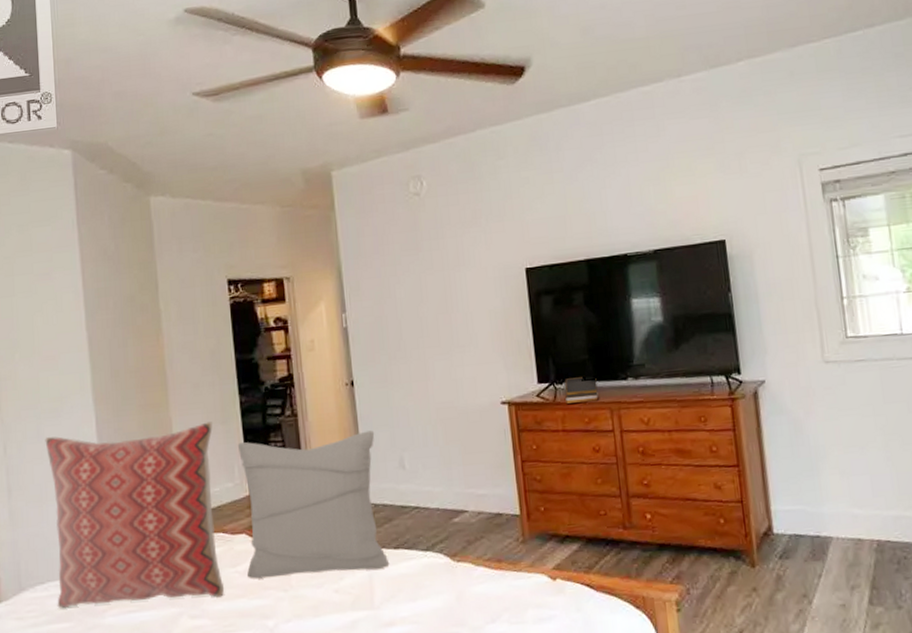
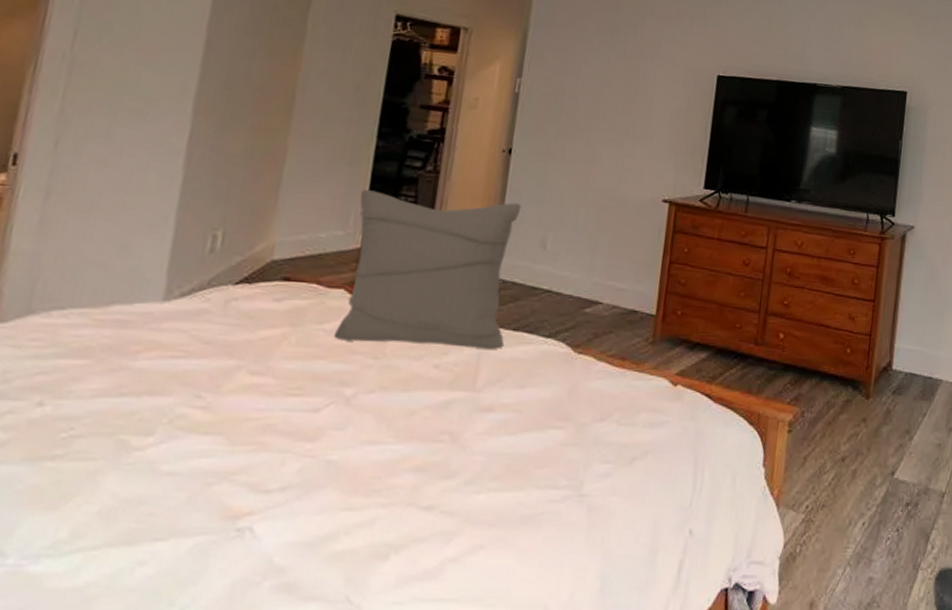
pillow: present [45,421,225,608] -> none [74,139,337,354]
jewelry box: present [565,377,599,404] -> none [727,189,762,217]

